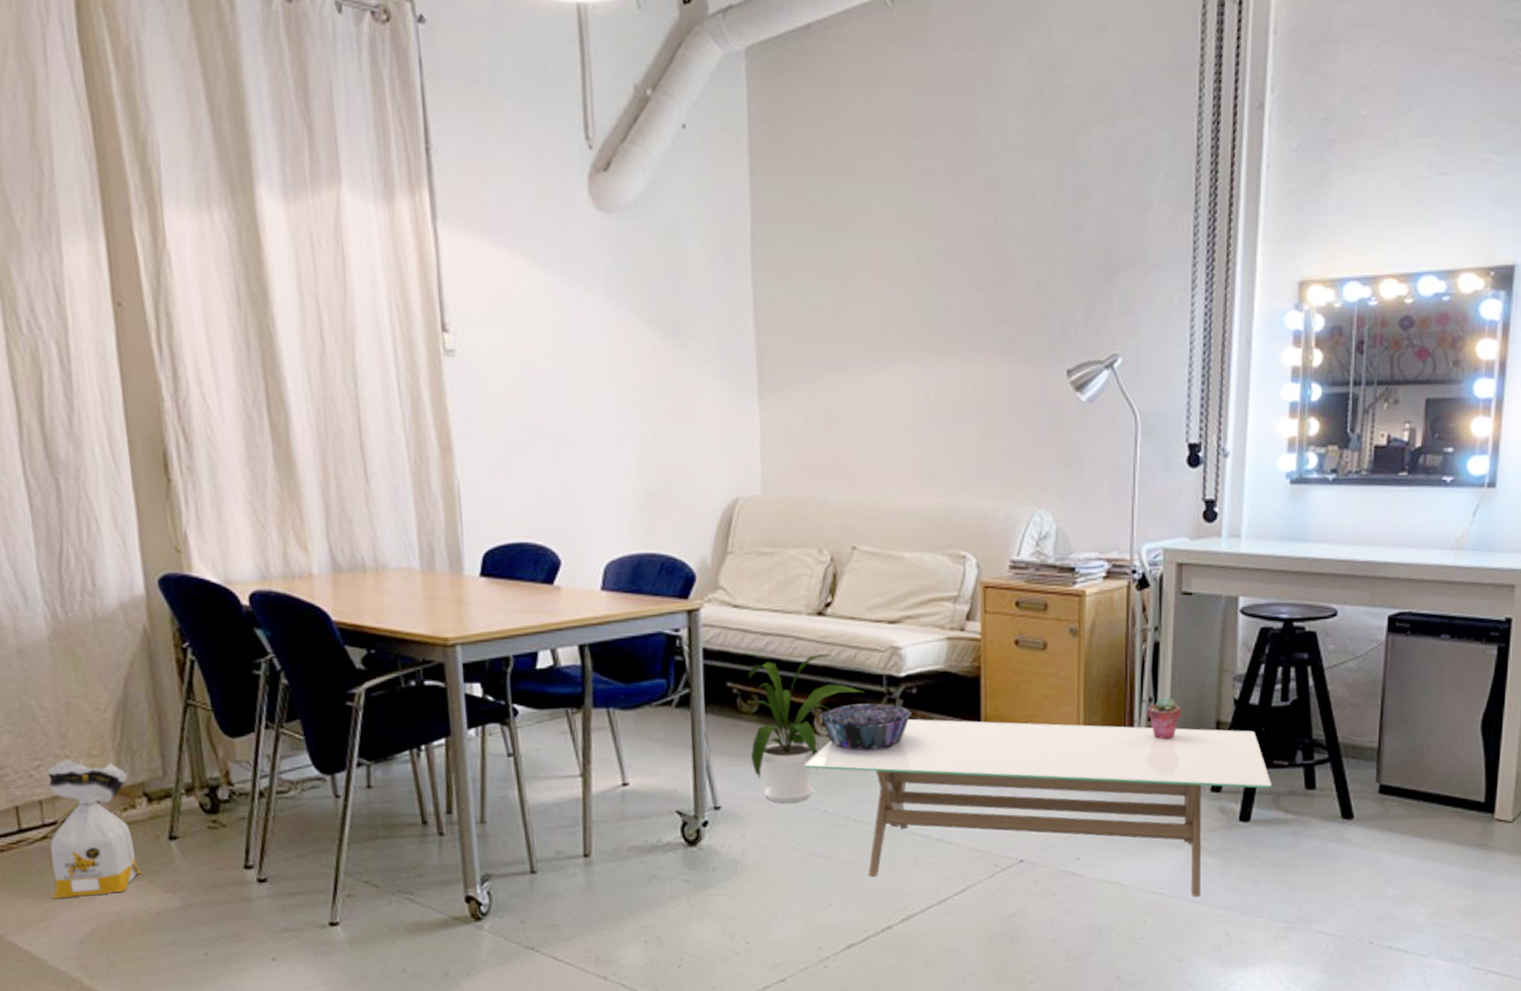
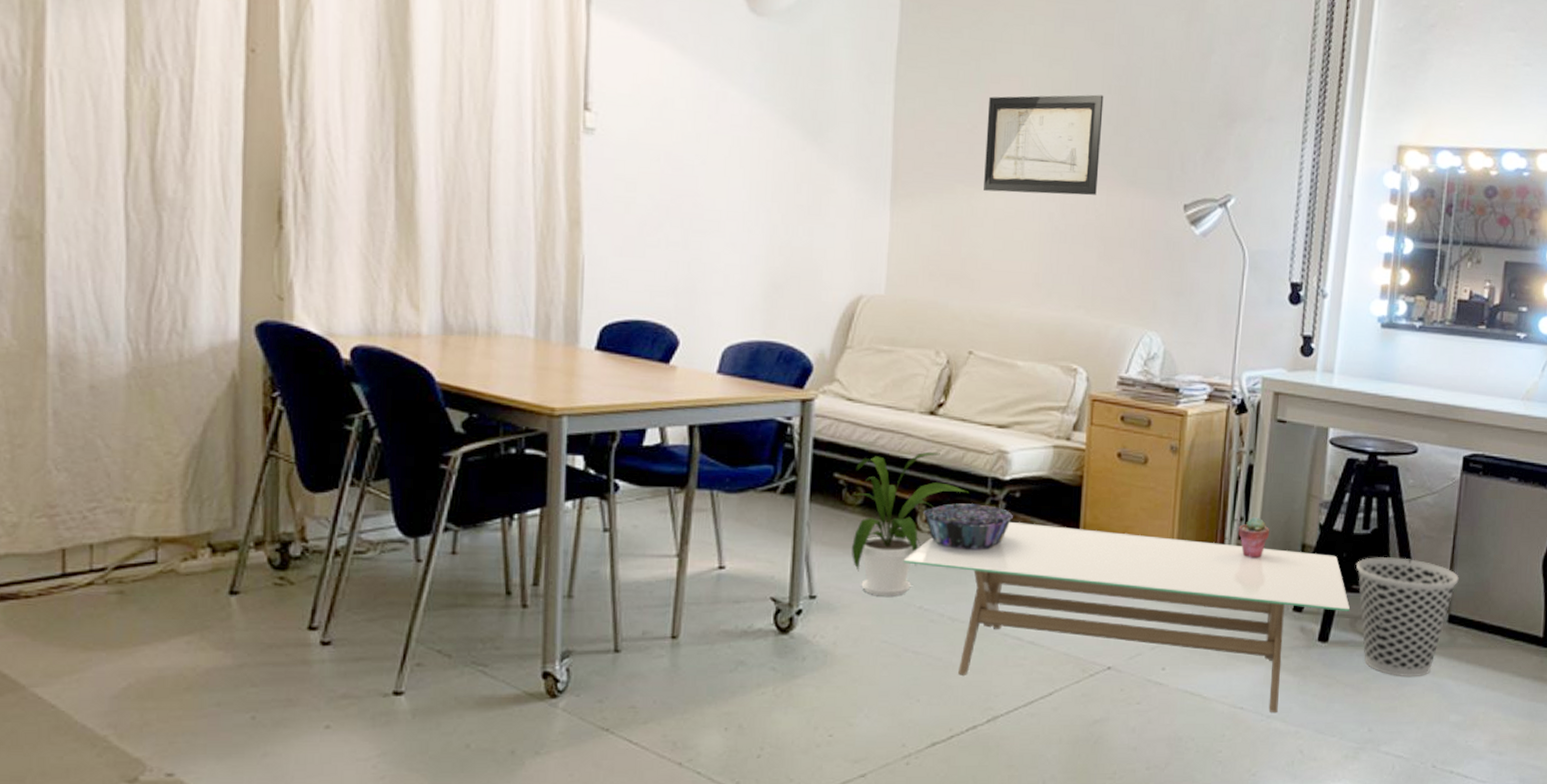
bag: present [47,759,142,898] -> none [89,503,194,649]
wall art: none [851,259,973,377] -> present [984,94,1104,196]
wastebasket: none [1275,728,1389,852] -> present [1355,557,1459,676]

